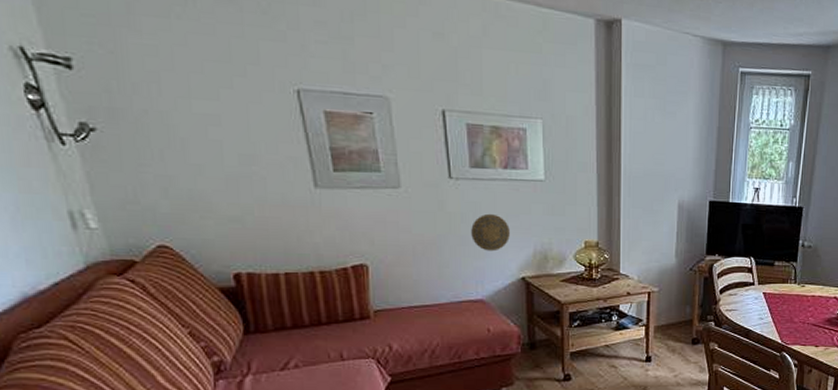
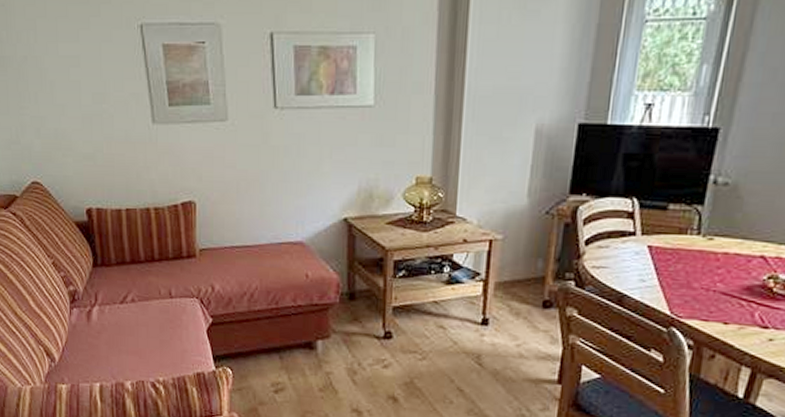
decorative plate: present [471,213,510,252] -> none [294,146,334,189]

